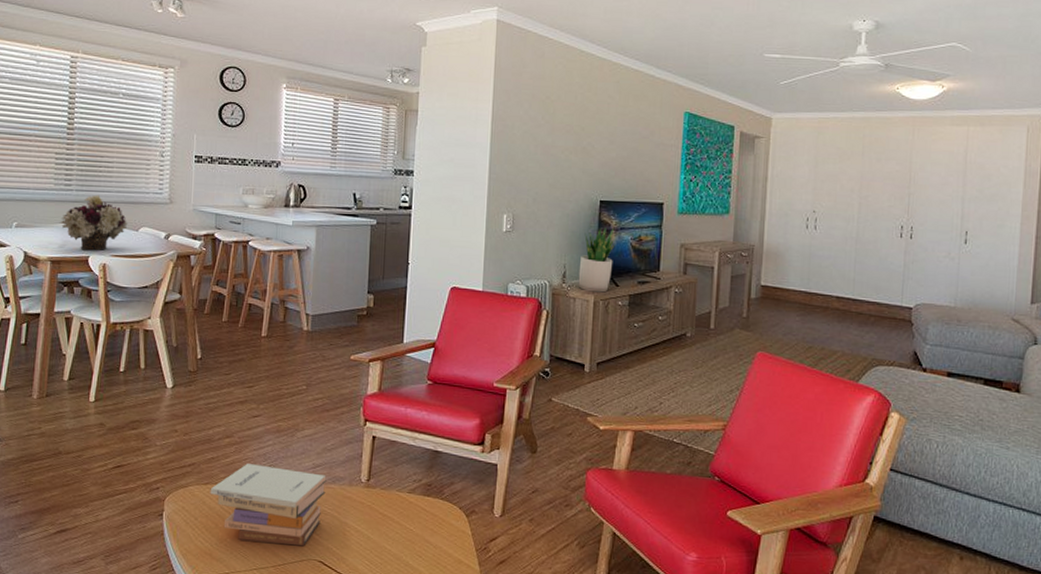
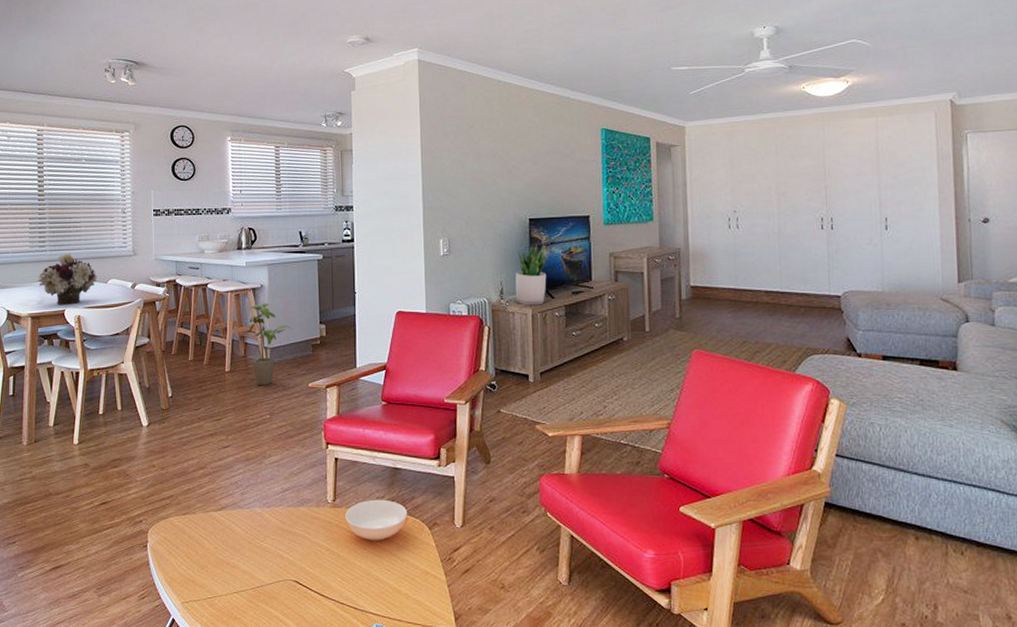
books: present [210,463,327,547] -> none [188,492,296,568]
house plant: none [289,266,338,354] -> present [247,303,292,385]
bowl: none [379,482,446,526] -> present [345,499,408,541]

